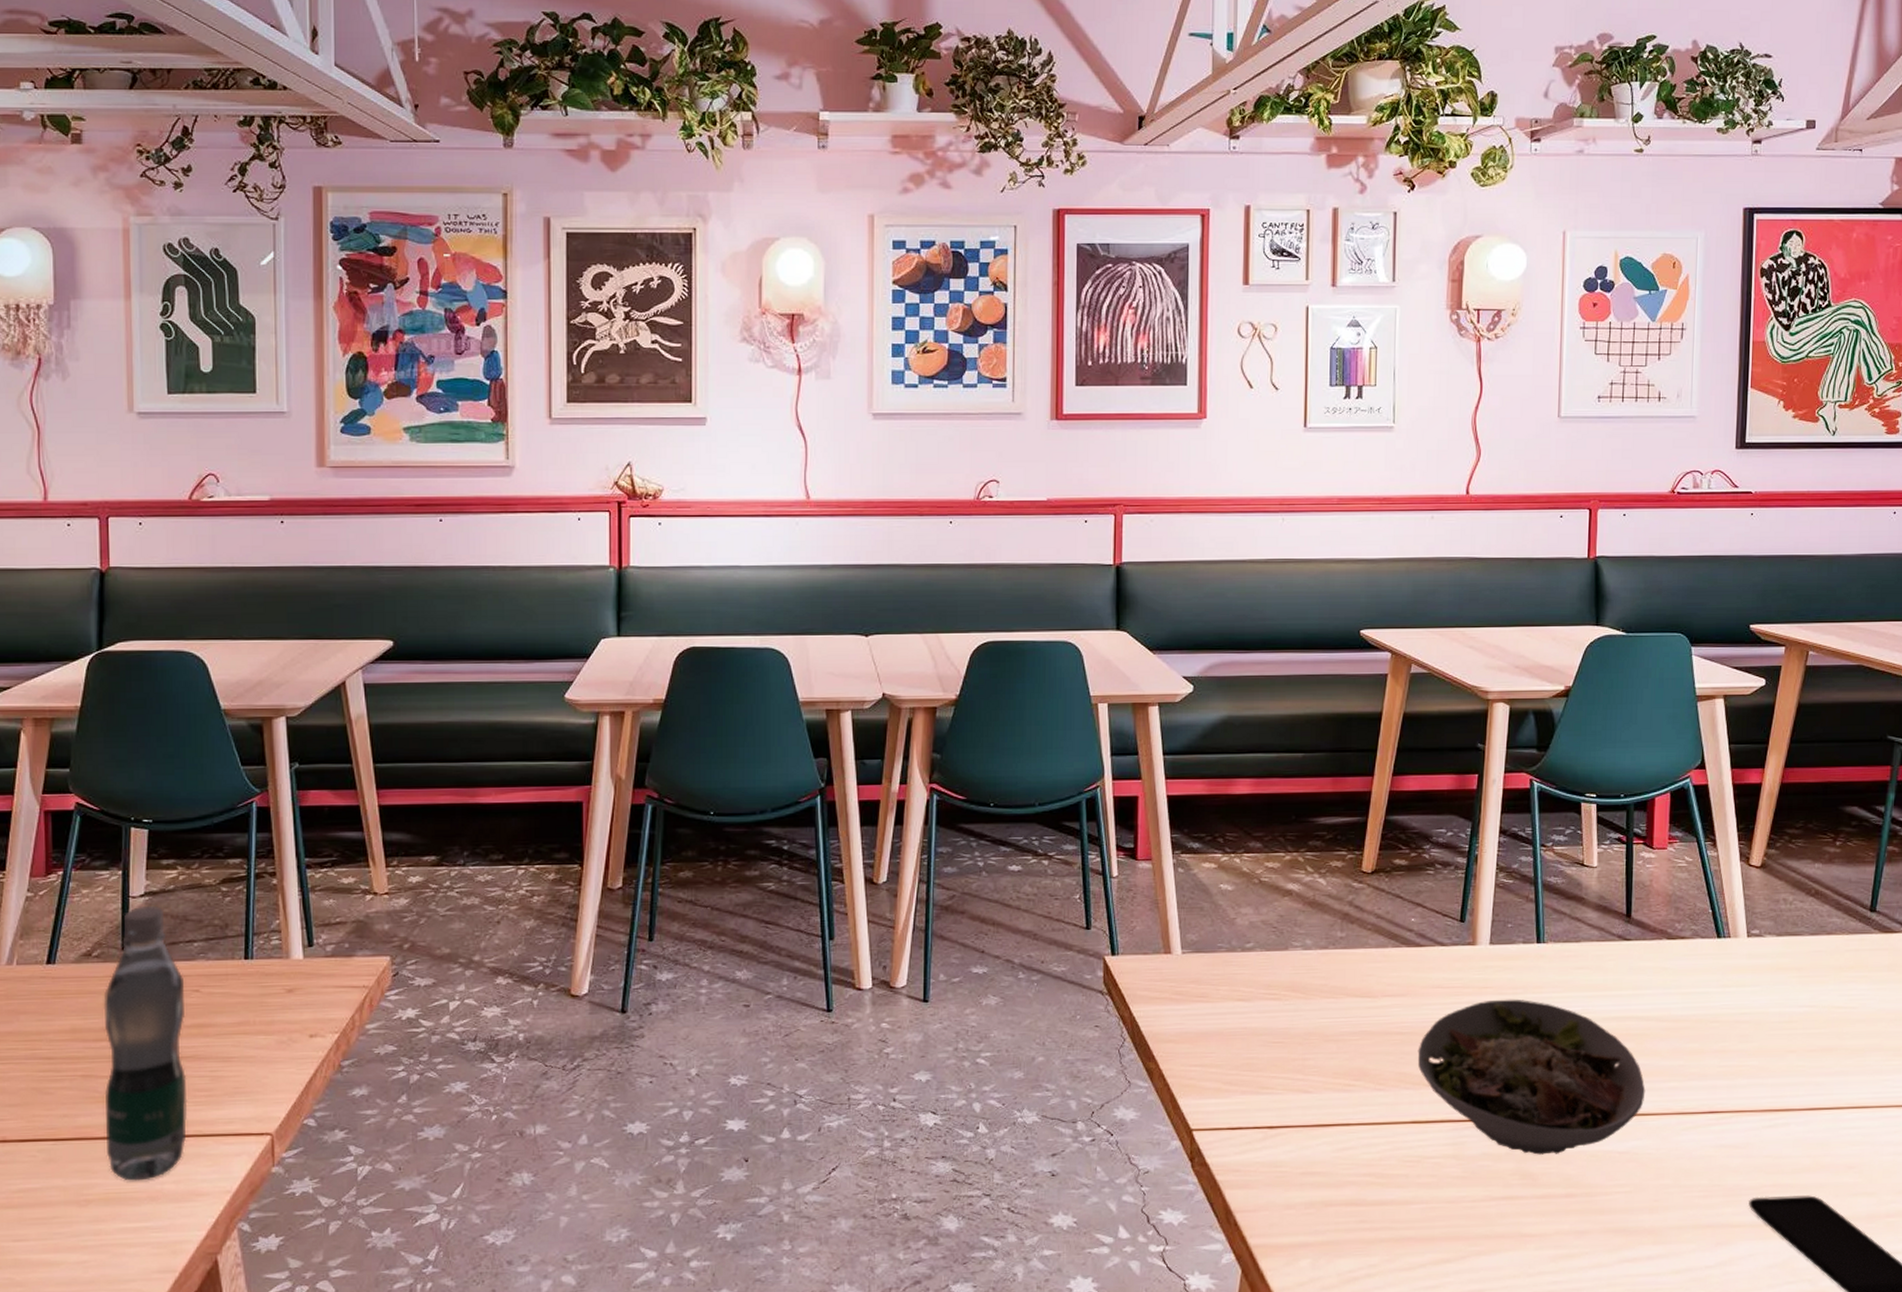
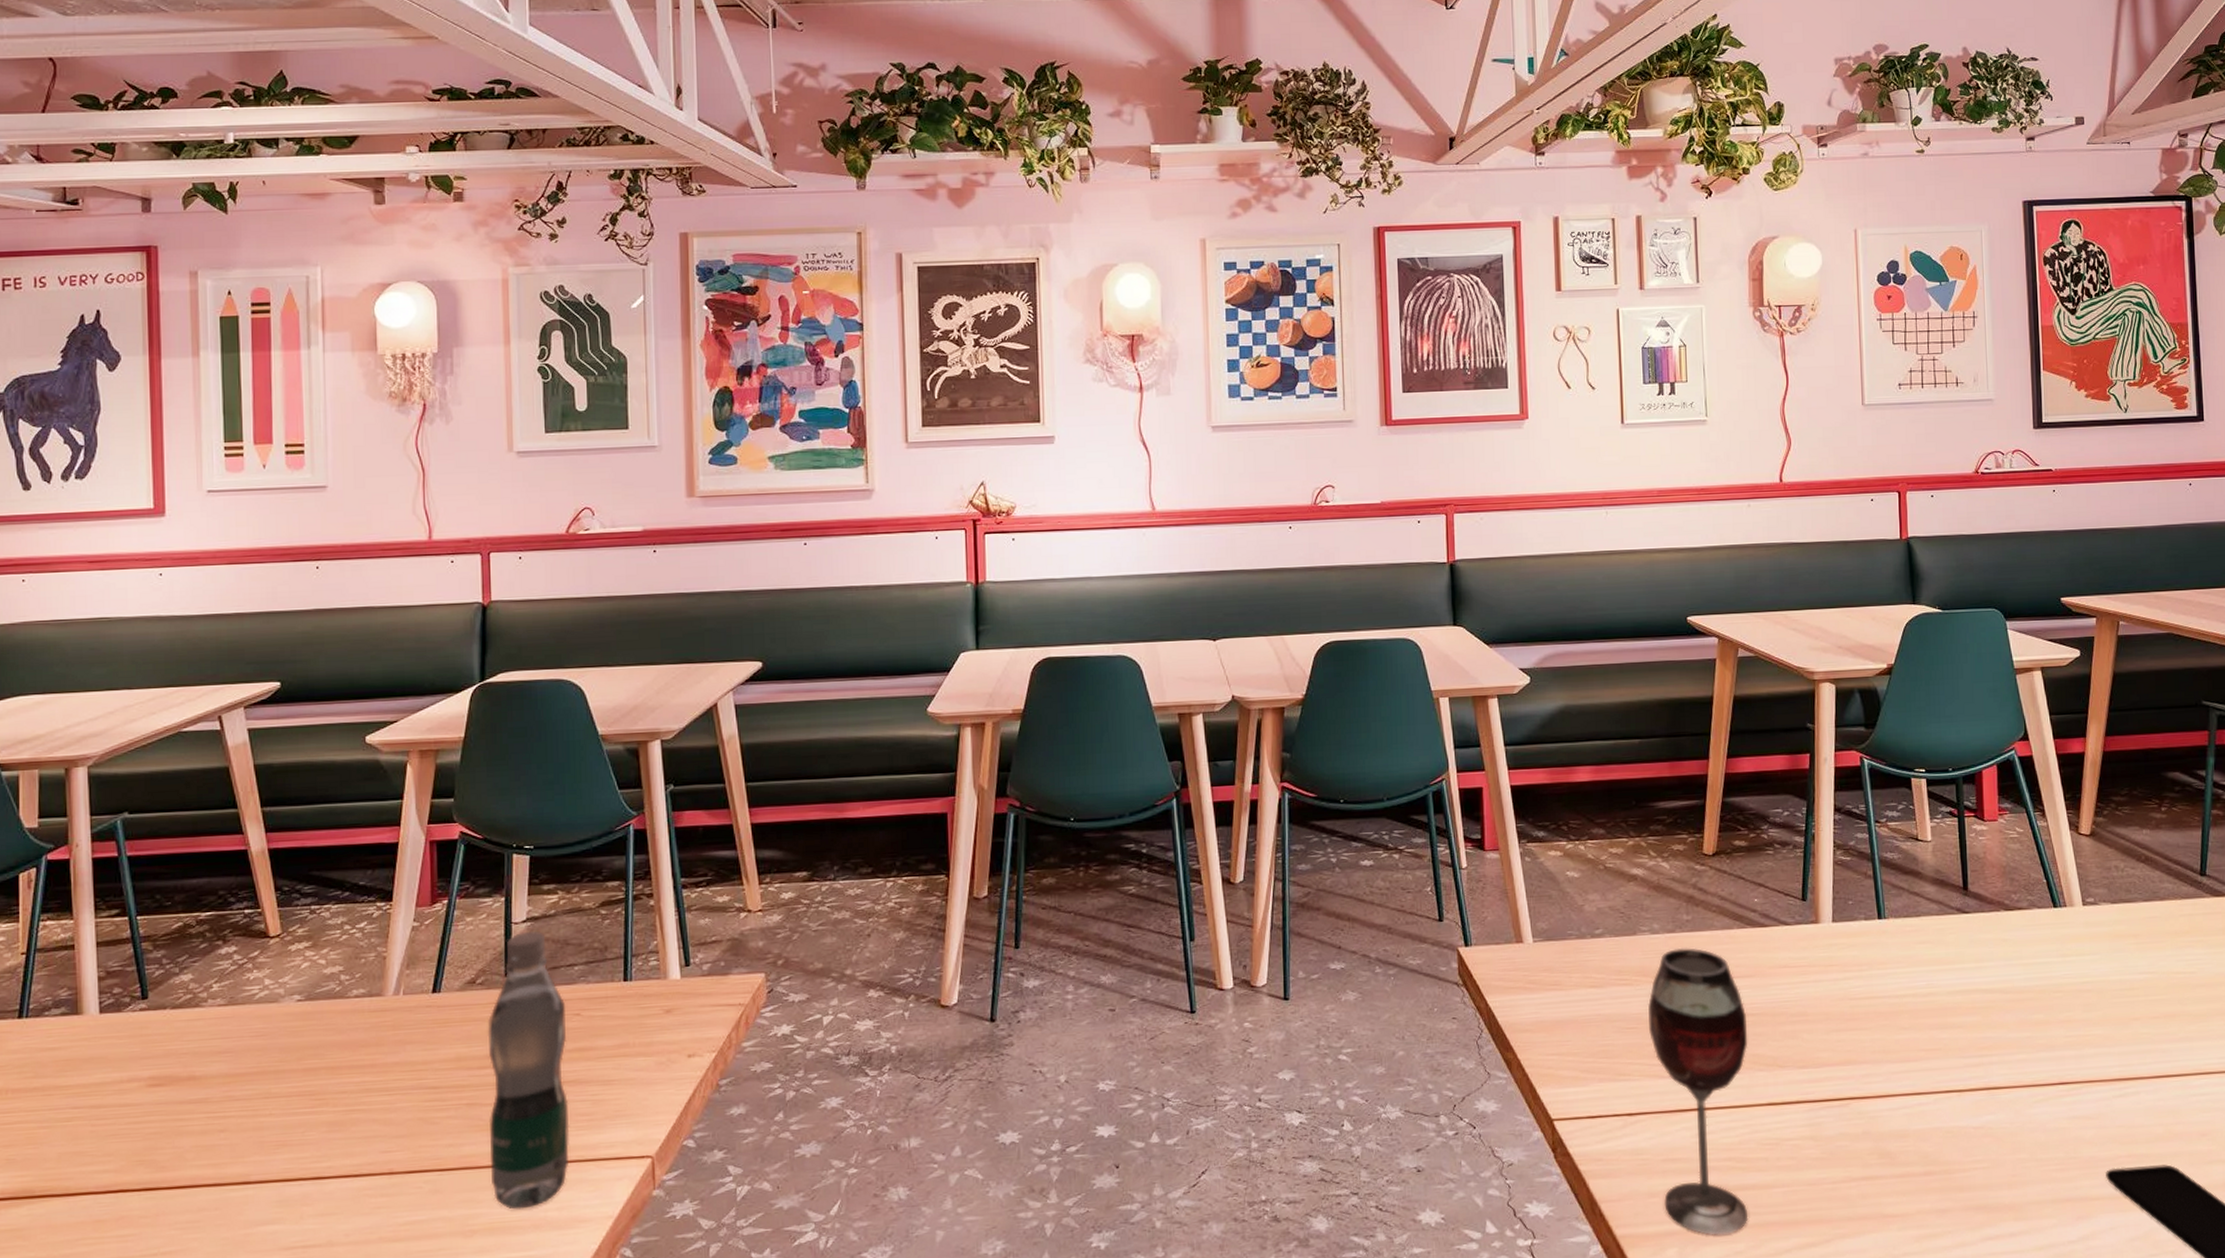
wineglass: none [1295,965,1396,1248] -> present [1648,947,1749,1235]
salad: present [1417,999,1646,1155] -> none [1769,975,1996,1133]

